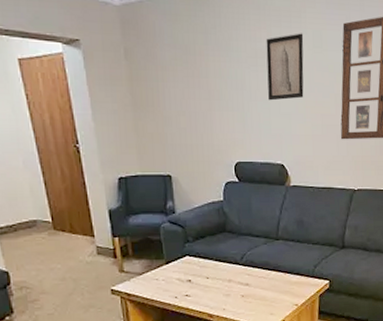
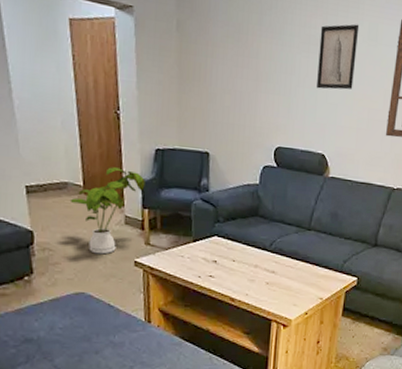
house plant: none [40,200,112,287] -> present [70,167,145,255]

